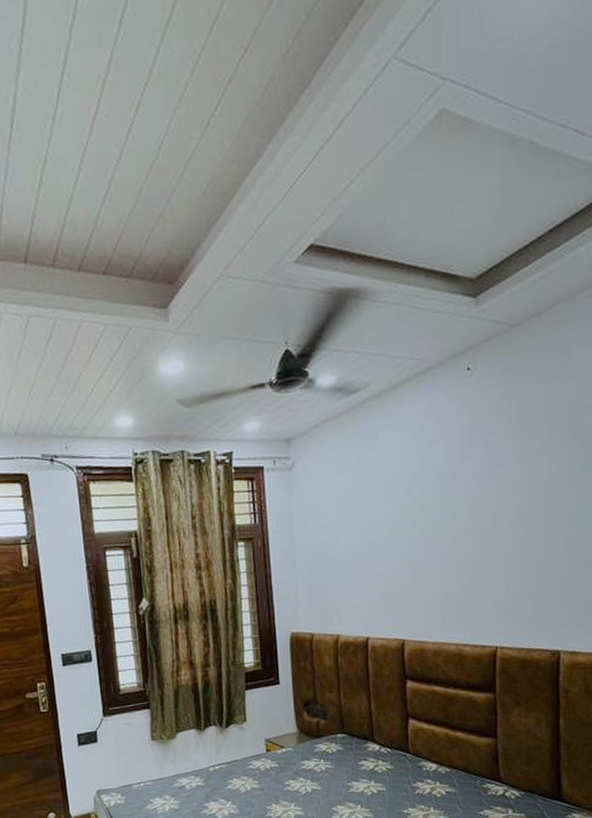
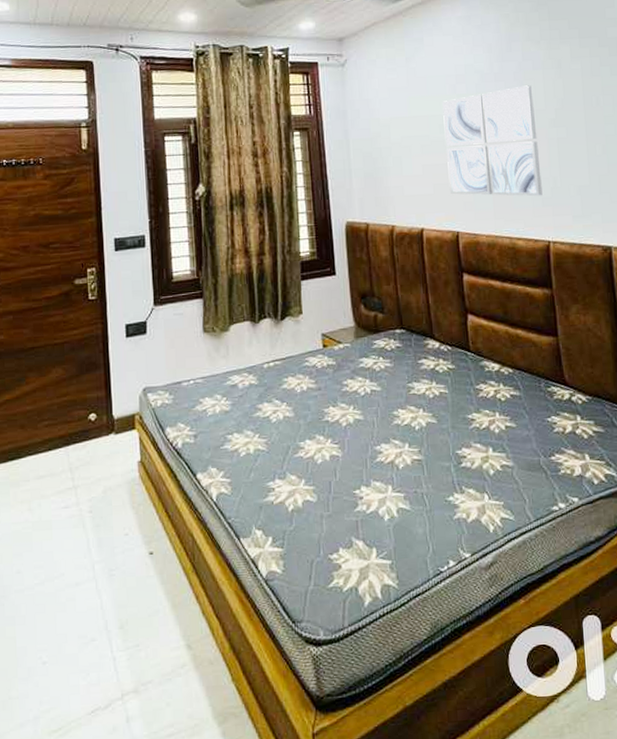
wall art: none [395,484,494,602] -> present [442,85,543,197]

